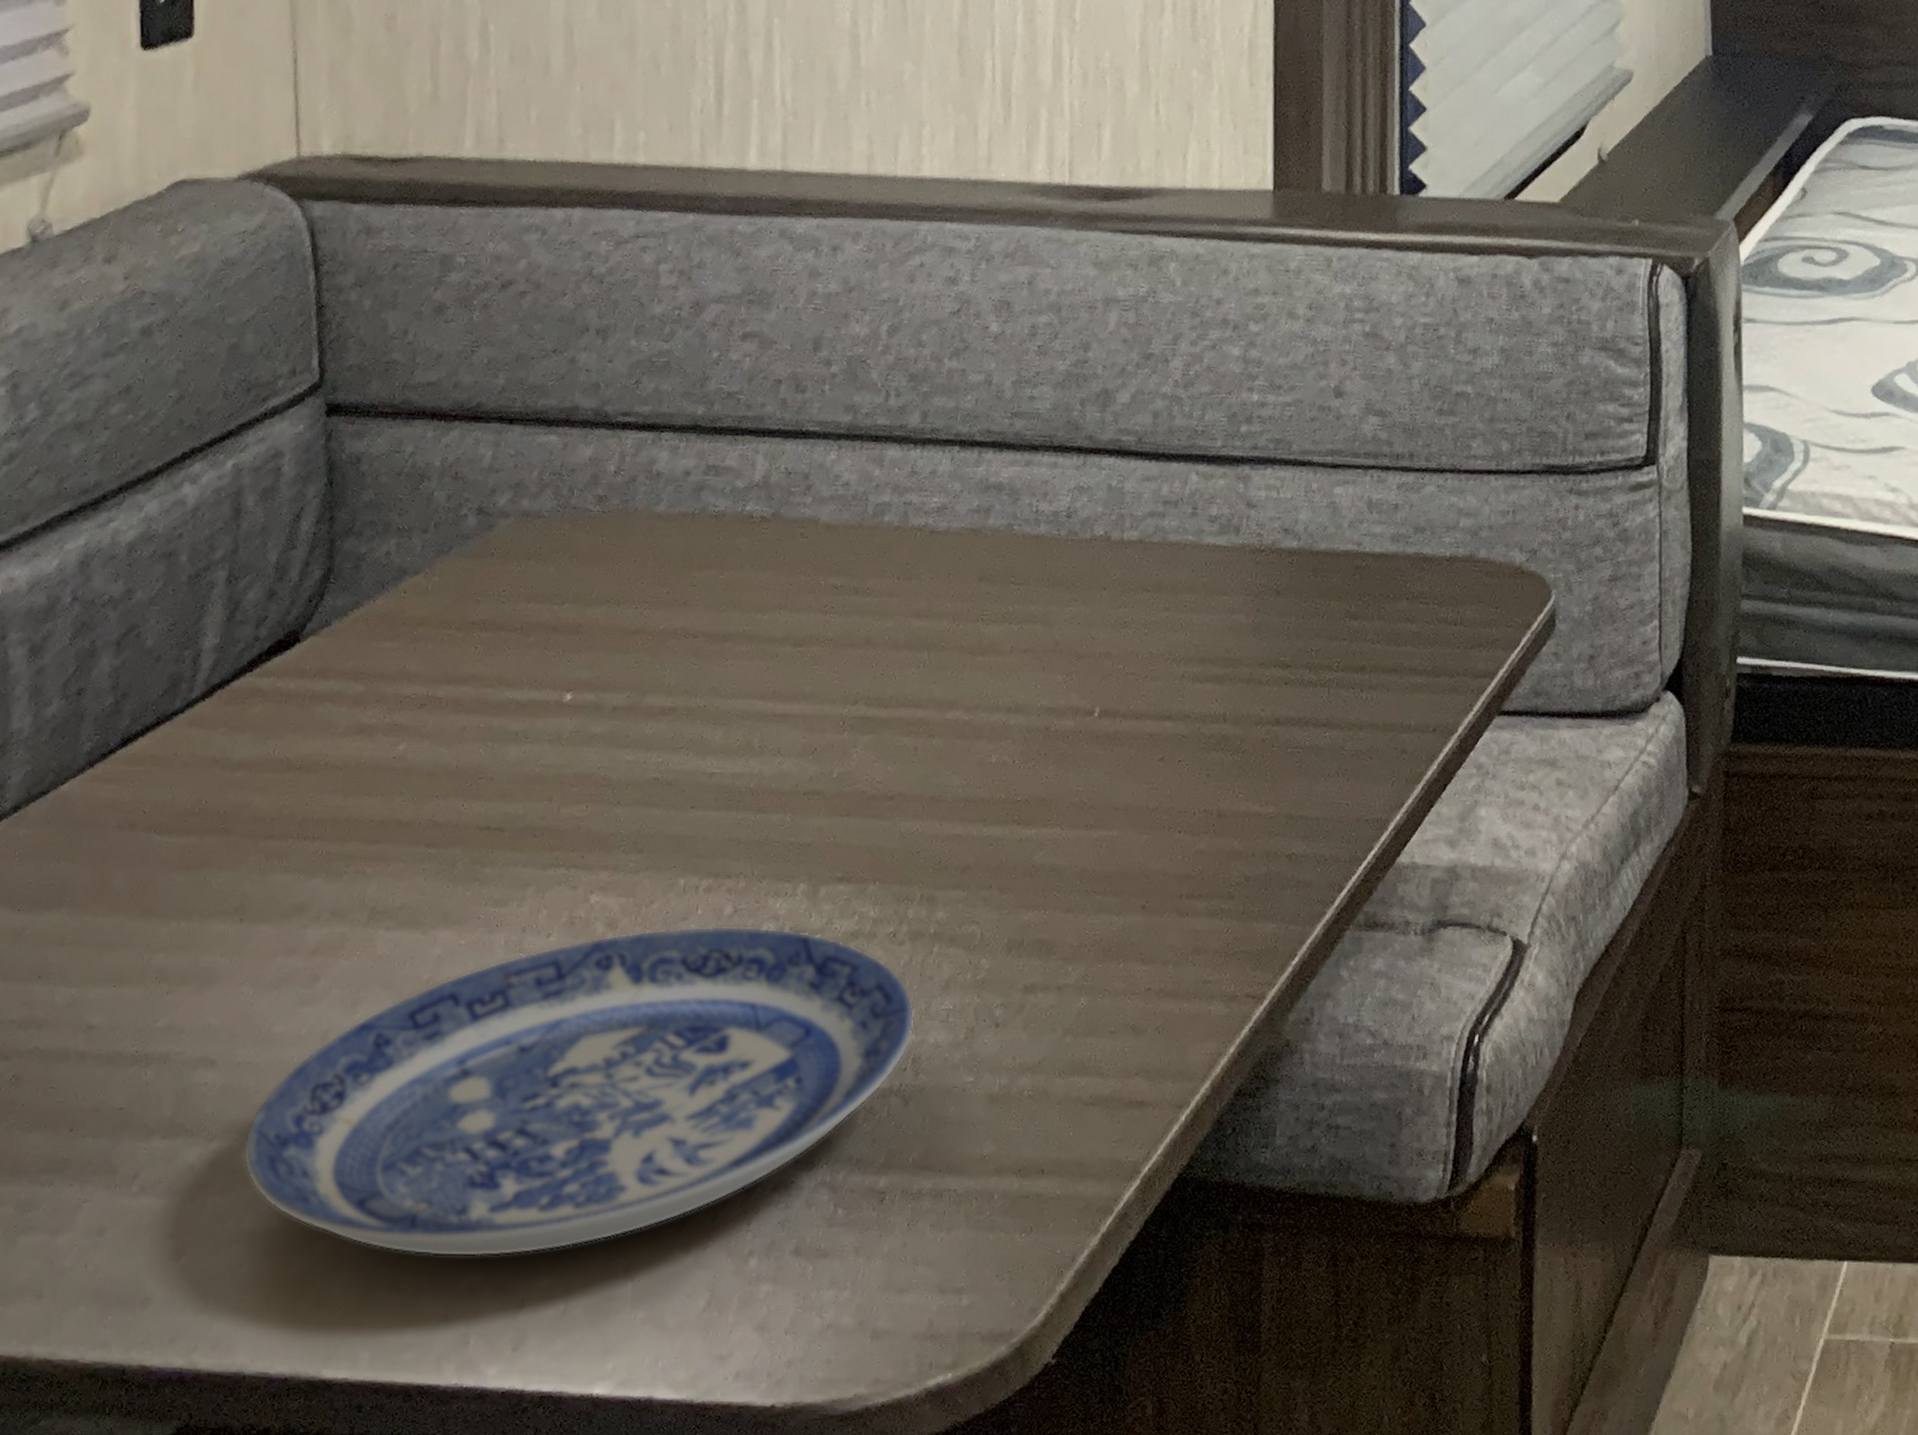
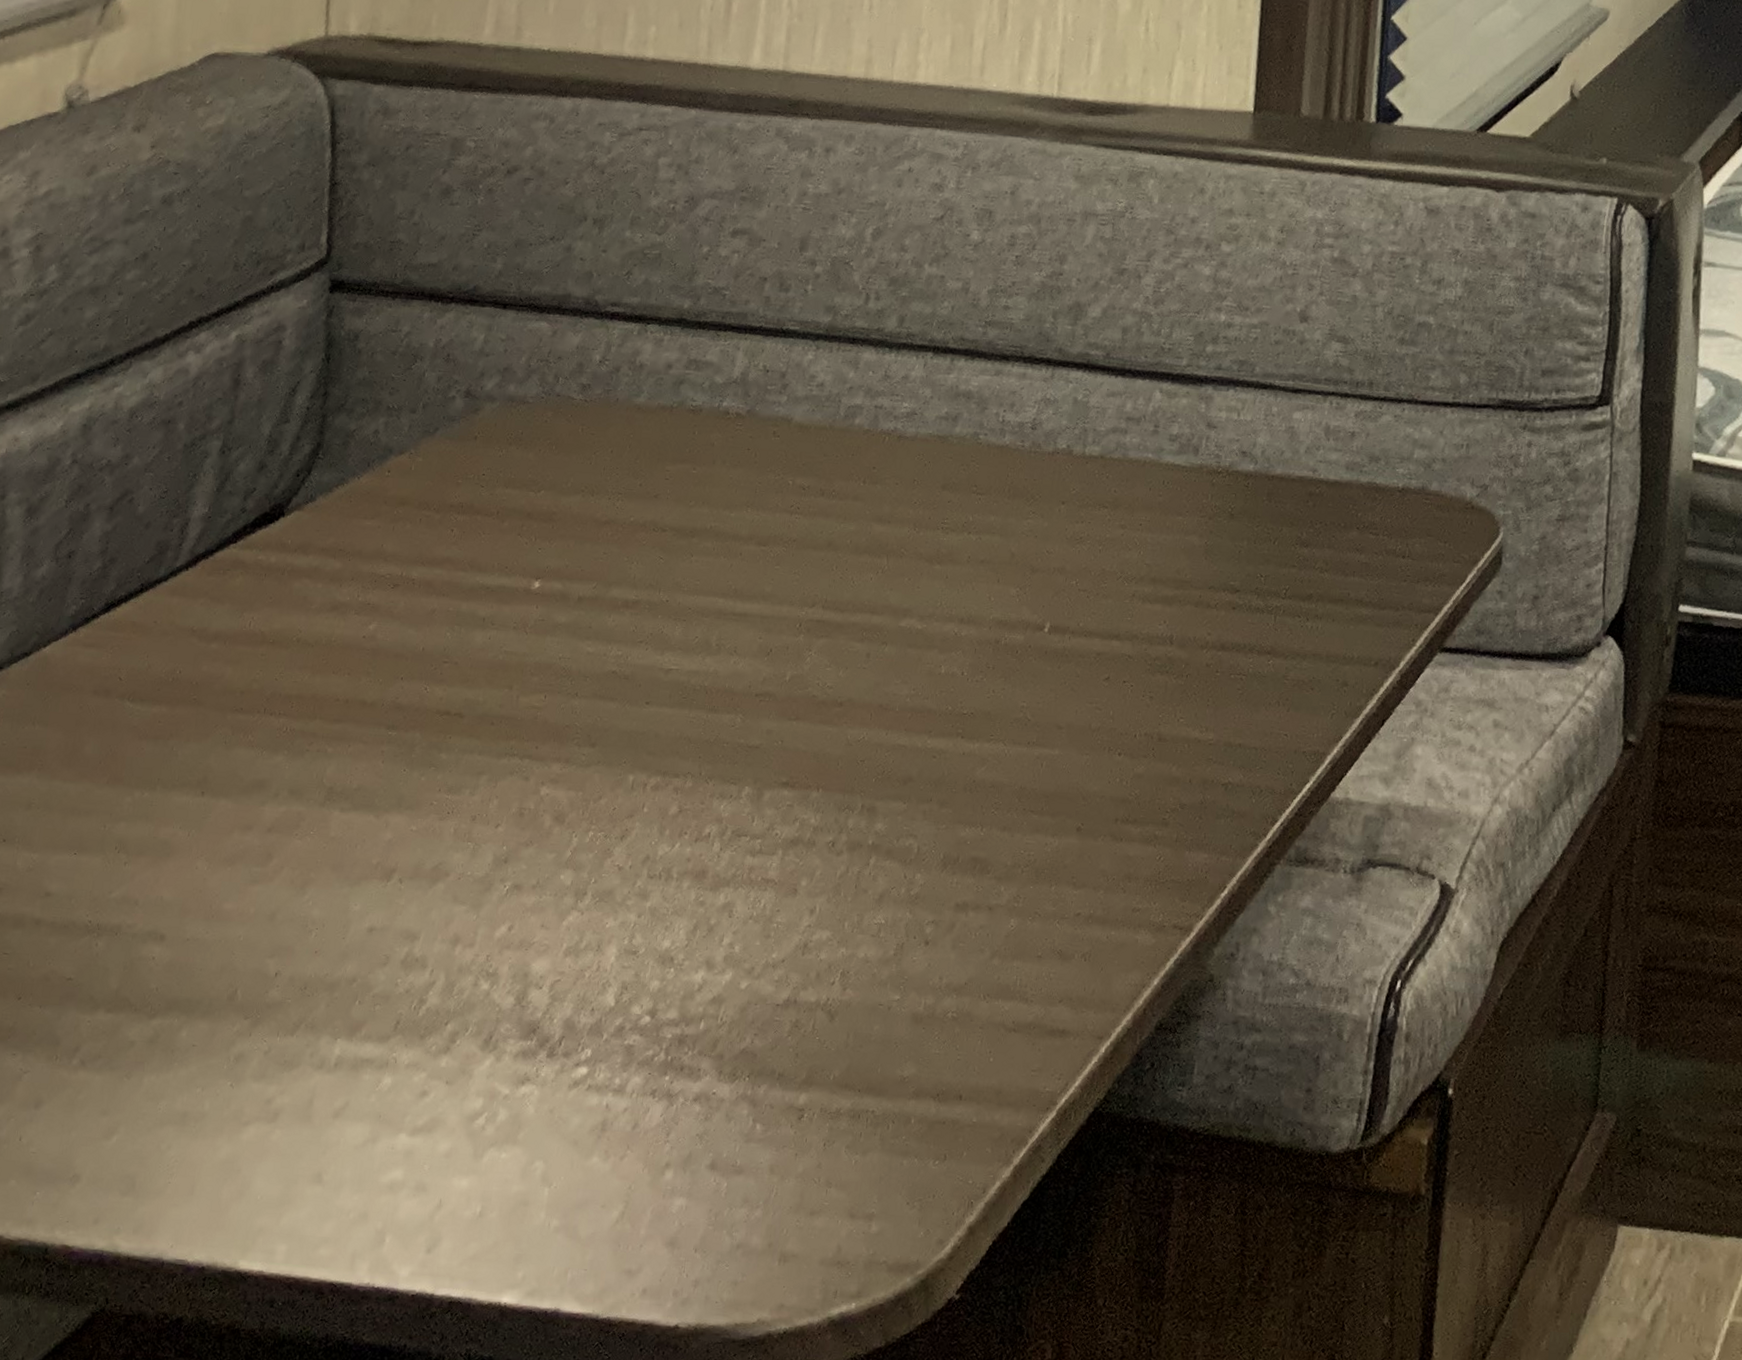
plate: present [243,925,915,1258] -> none [182,824,847,1154]

